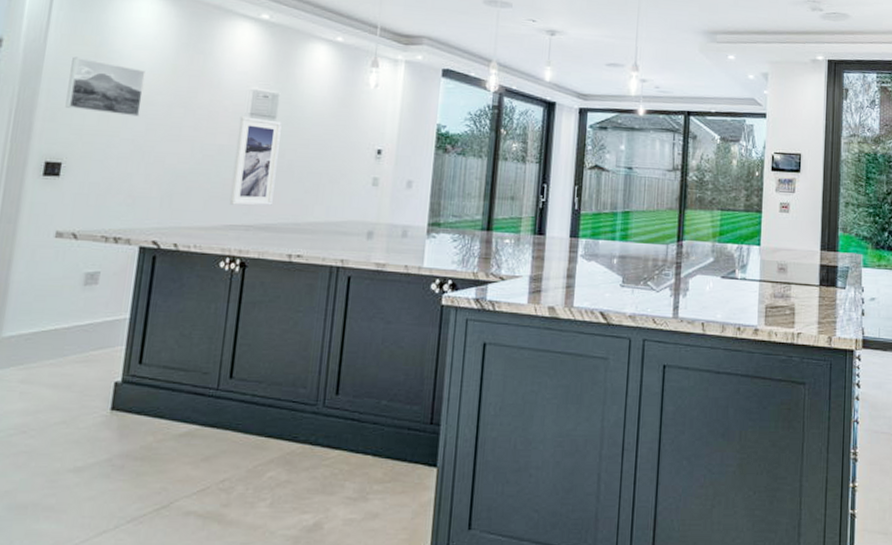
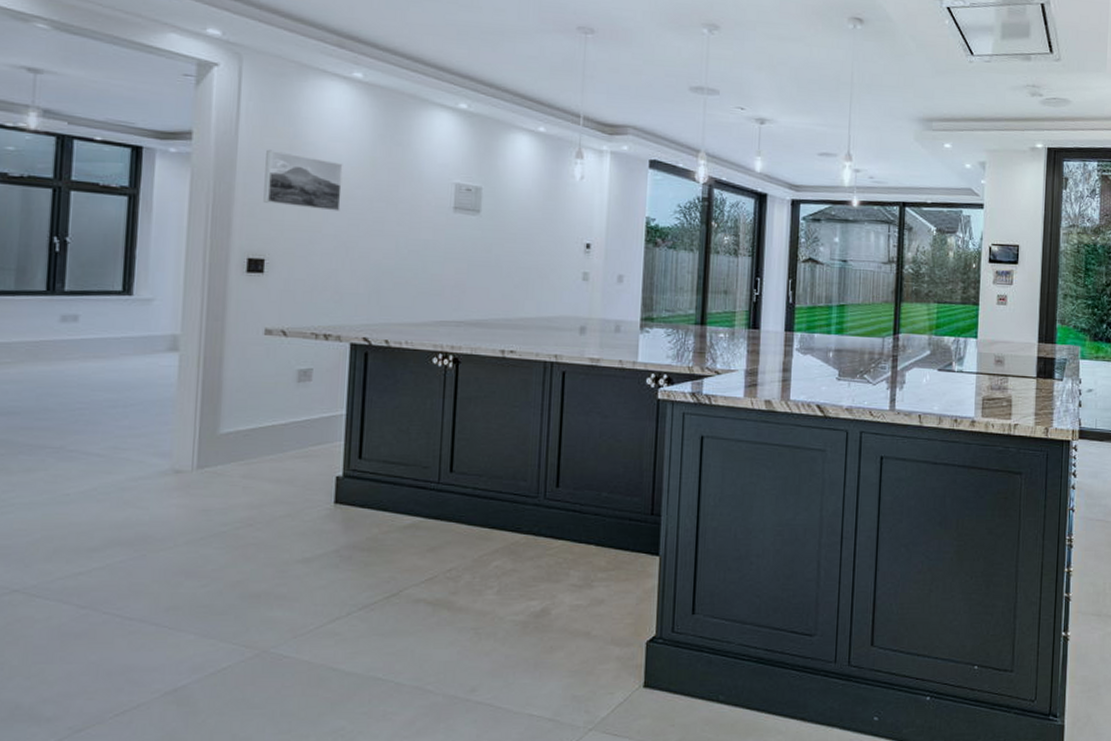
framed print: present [229,116,282,206] -> none [438,210,487,302]

